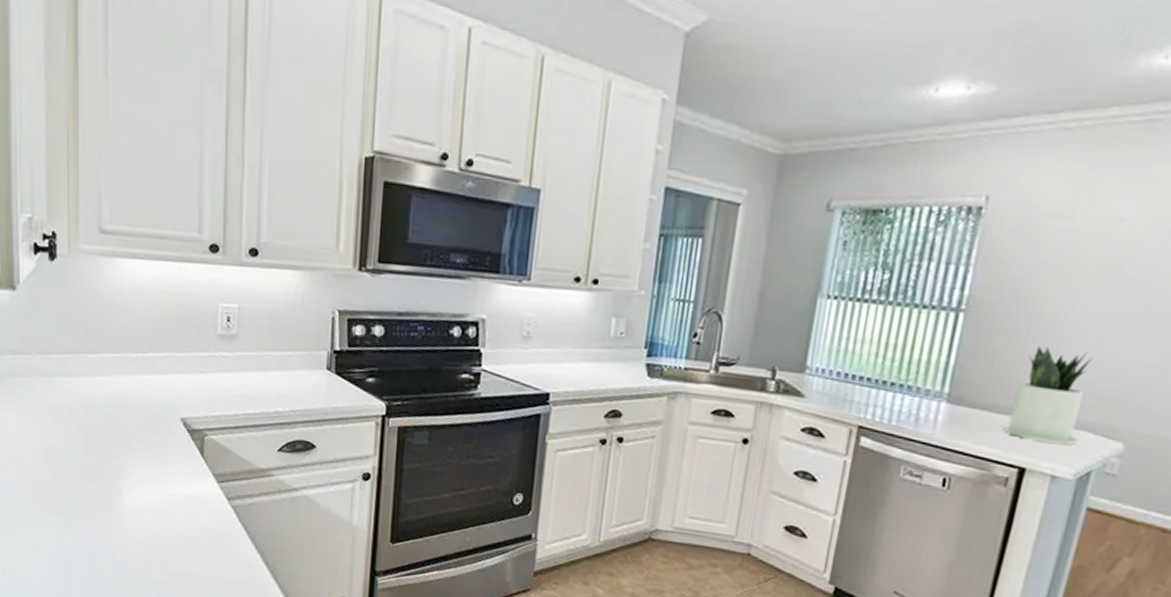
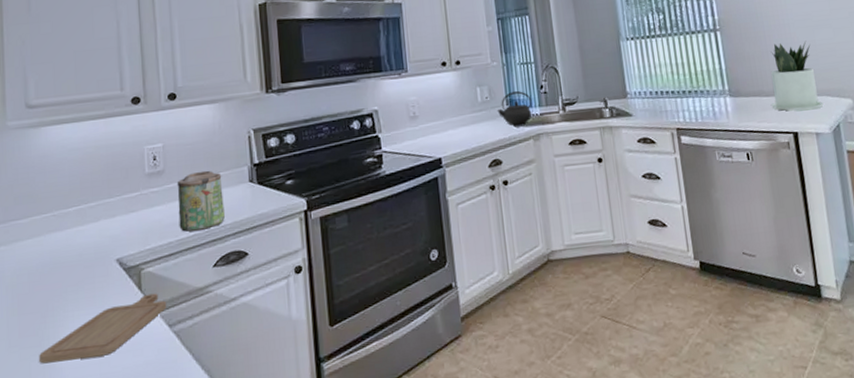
chopping board: none [102,461,228,511] -> present [39,293,167,364]
canister: none [247,344,298,410] -> present [177,170,225,232]
kettle: none [630,332,679,376] -> present [497,90,532,125]

